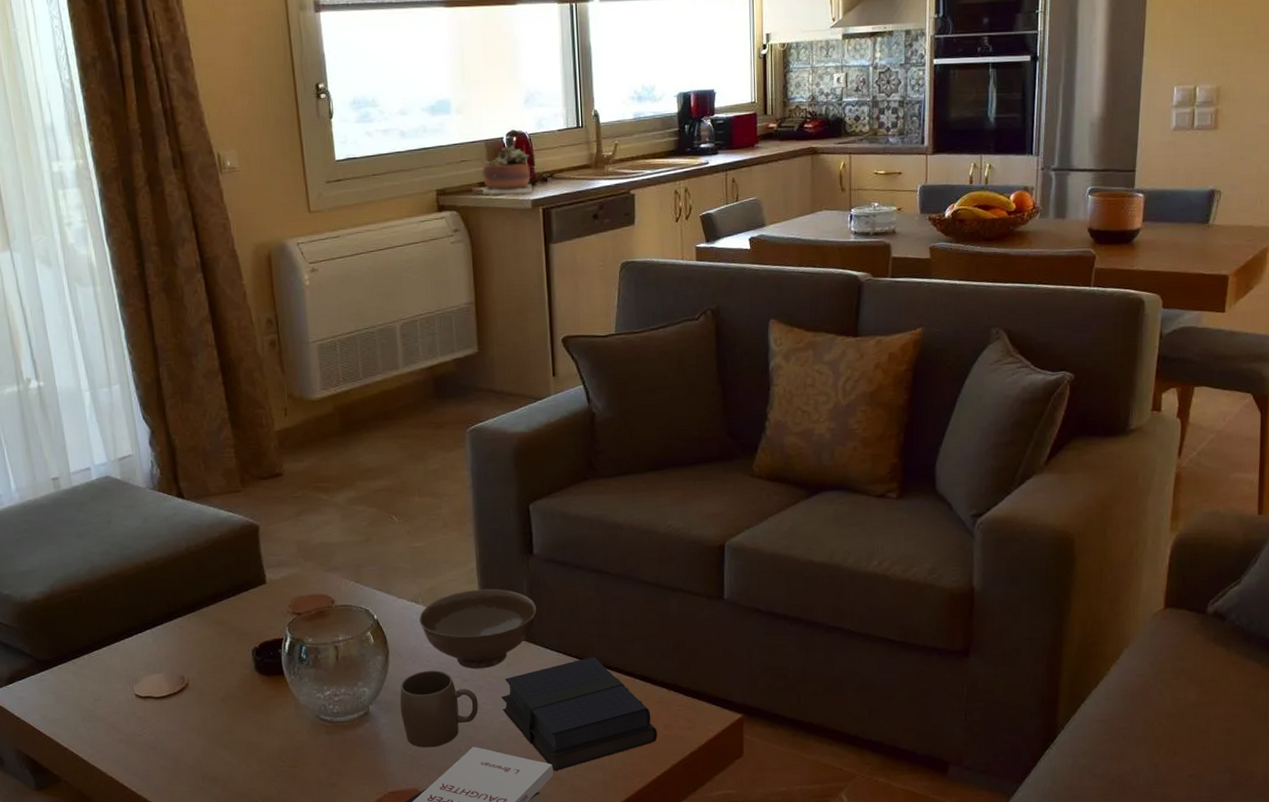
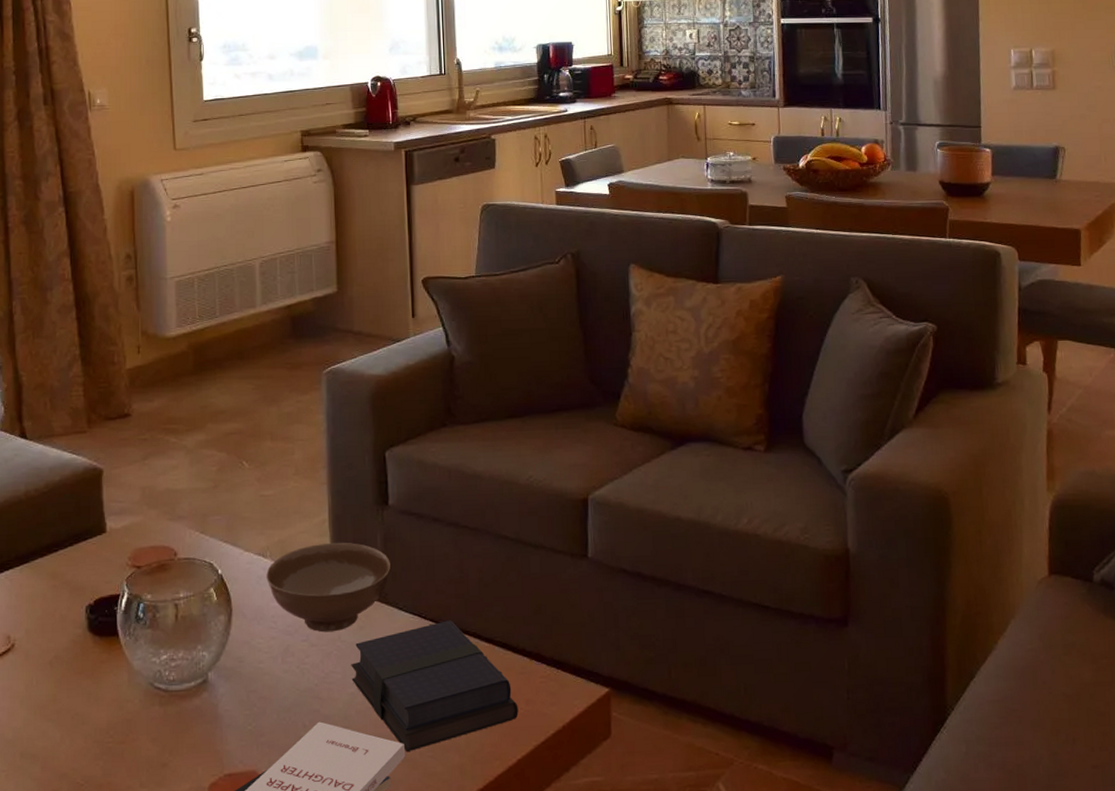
mug: present [399,670,478,748] -> none [241,633,326,723]
succulent plant: present [483,145,533,196] -> none [346,90,396,138]

